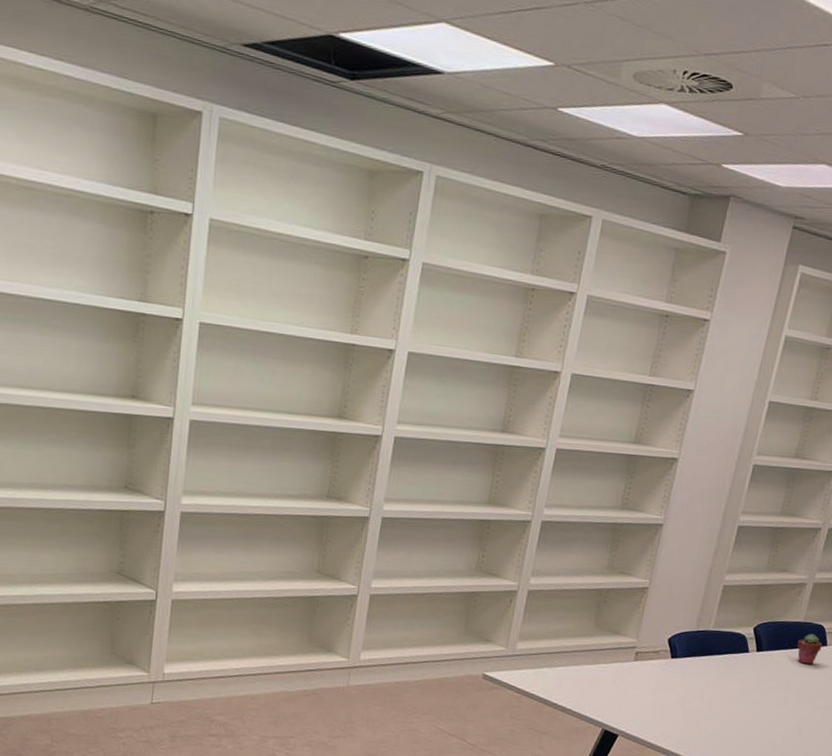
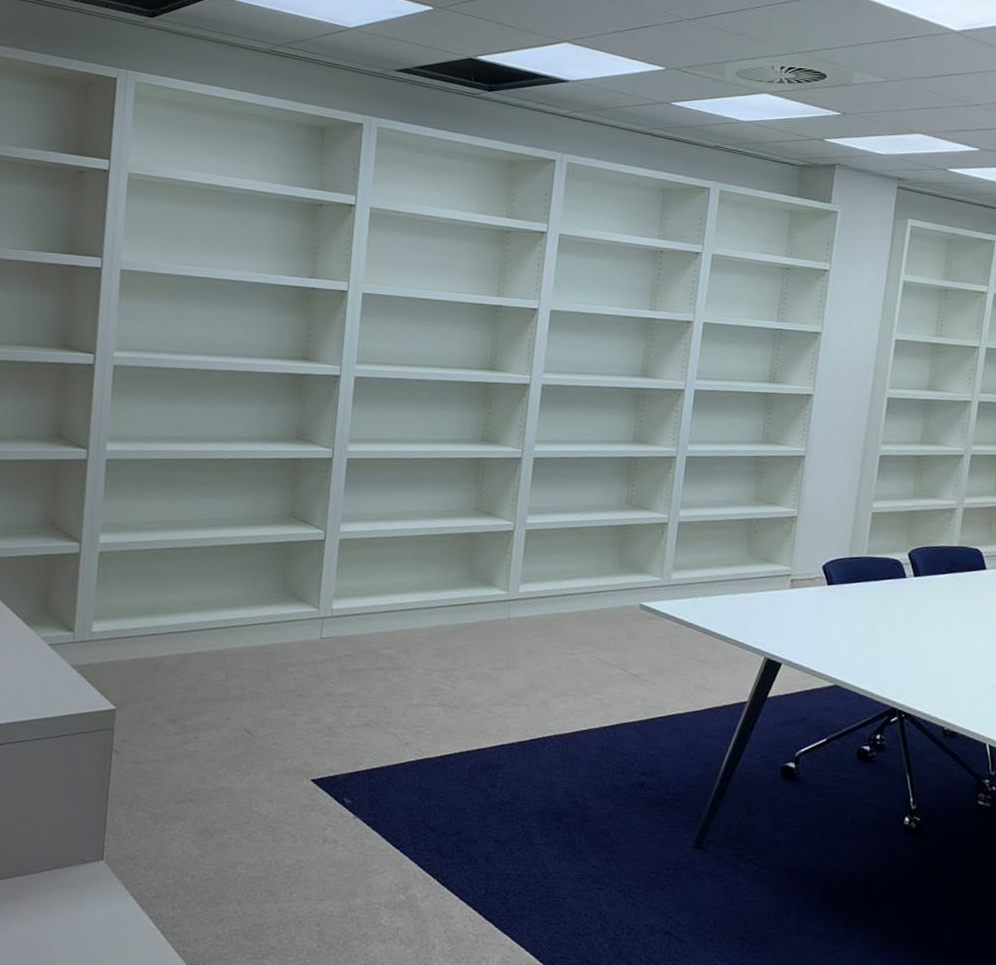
potted succulent: present [797,634,822,664] -> none [955,558,981,588]

